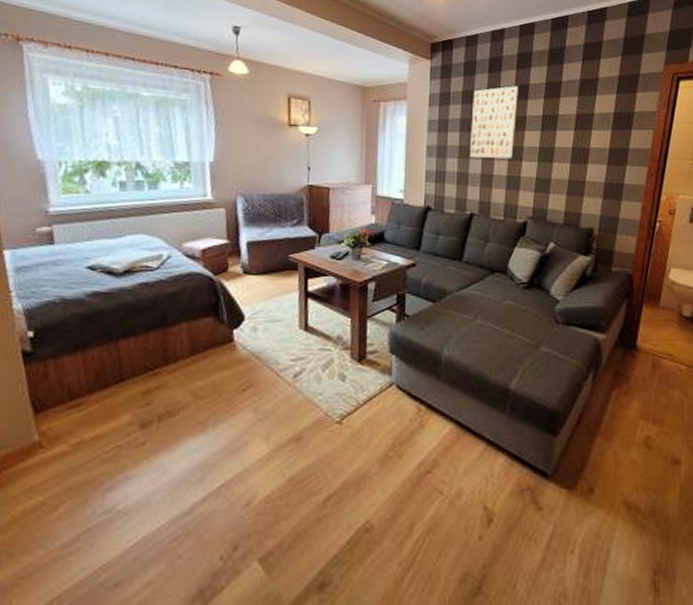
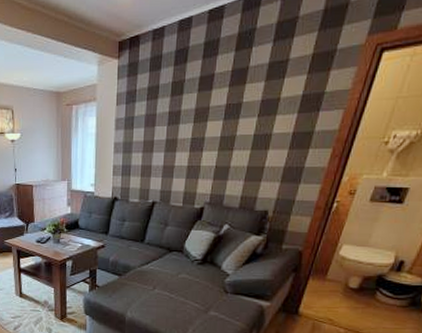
wall art: present [470,86,518,159] -> none [154,77,203,151]

